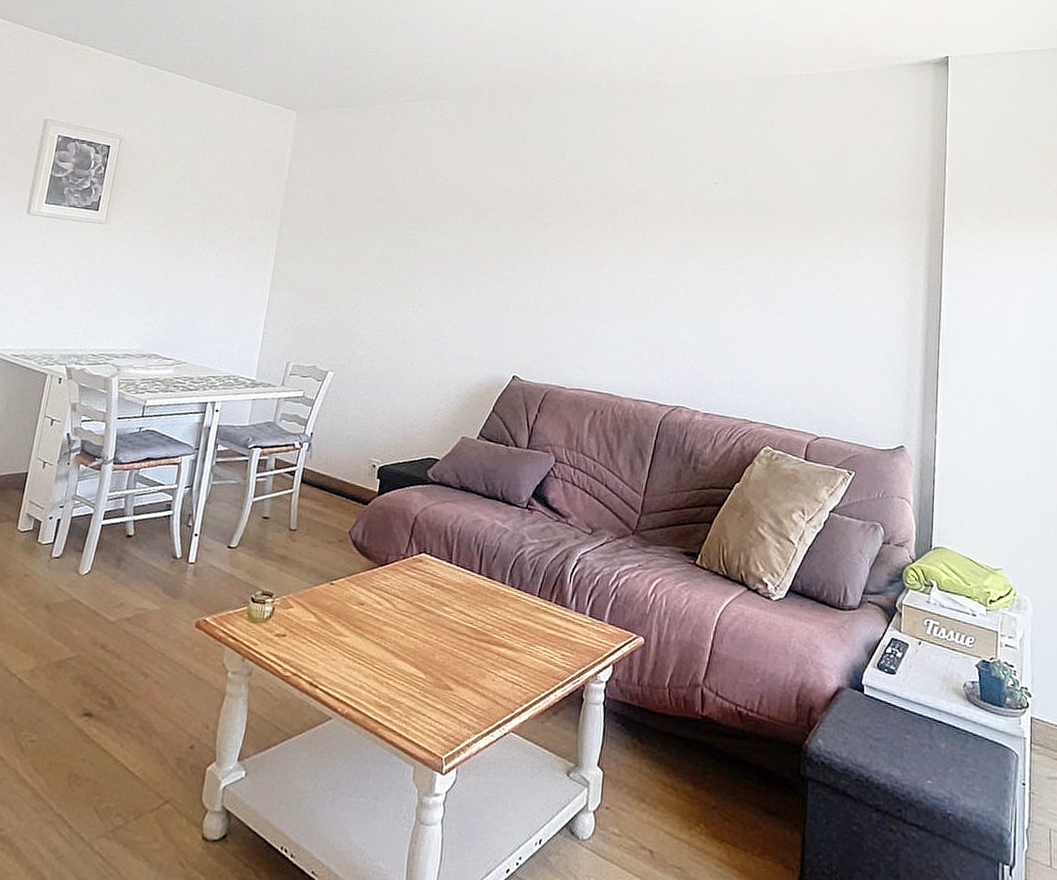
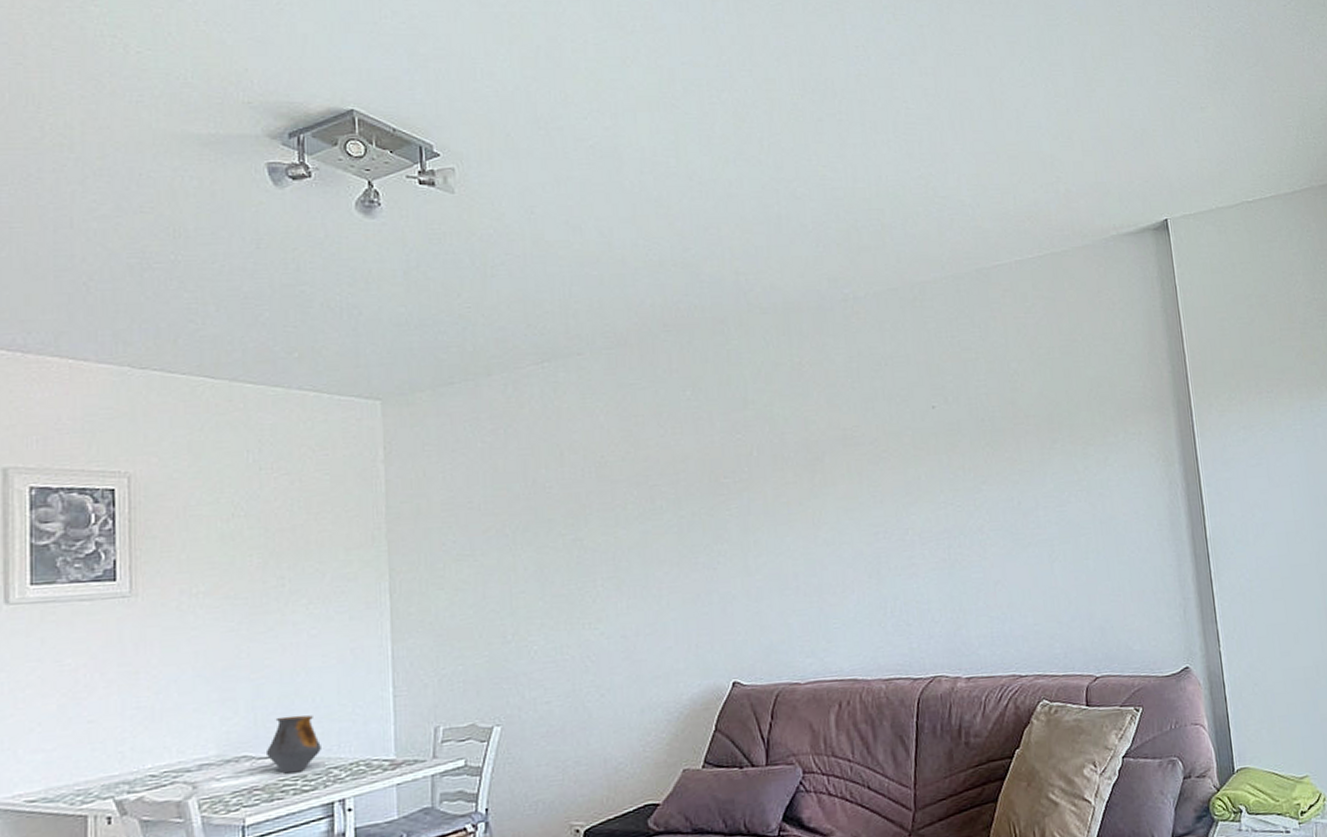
vase: none [169,331,207,376] -> present [265,715,321,776]

